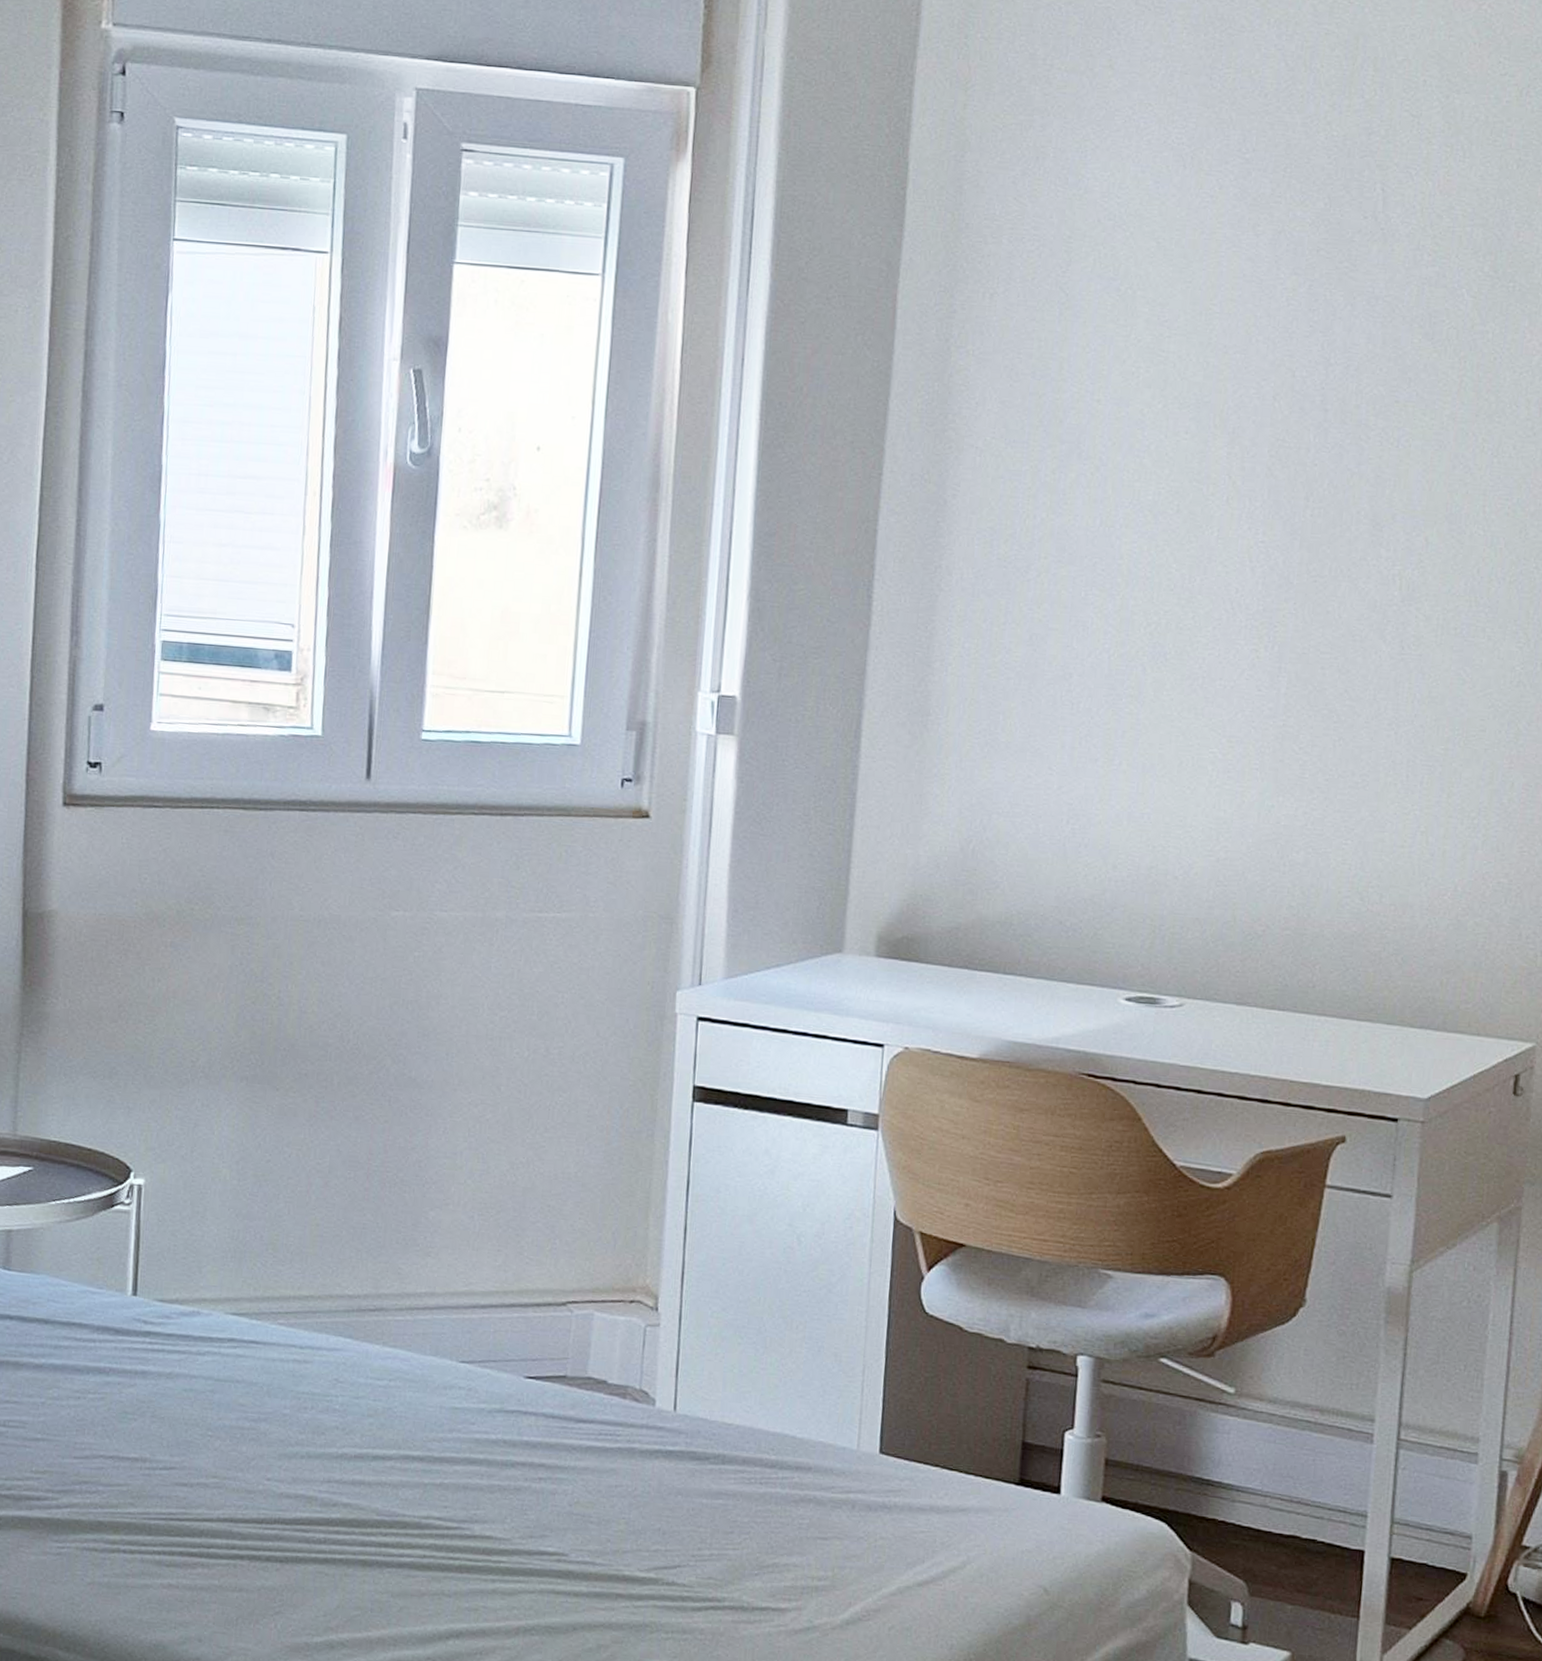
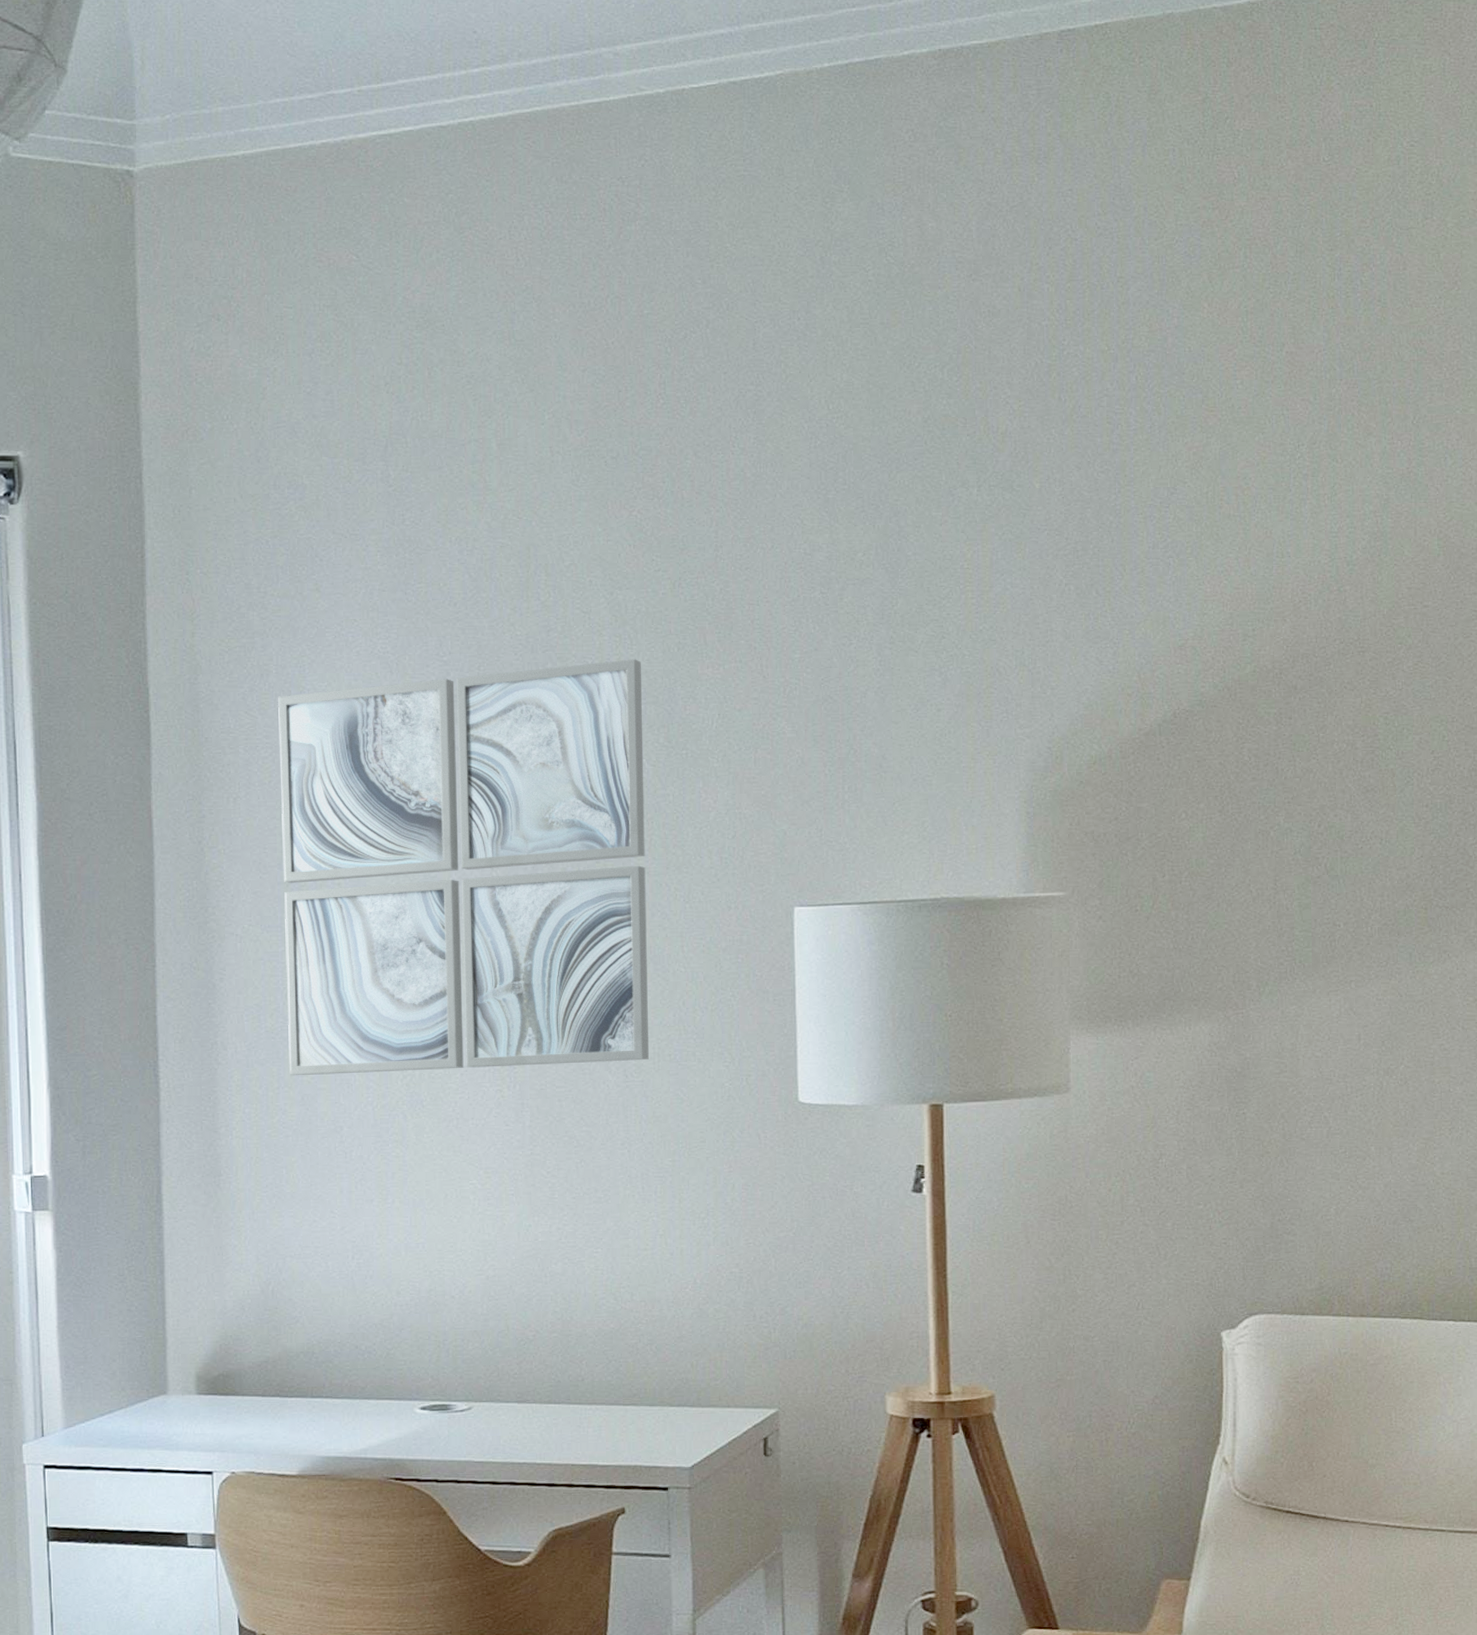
wall art: none [1019,173,1473,632] -> present [278,659,649,1076]

